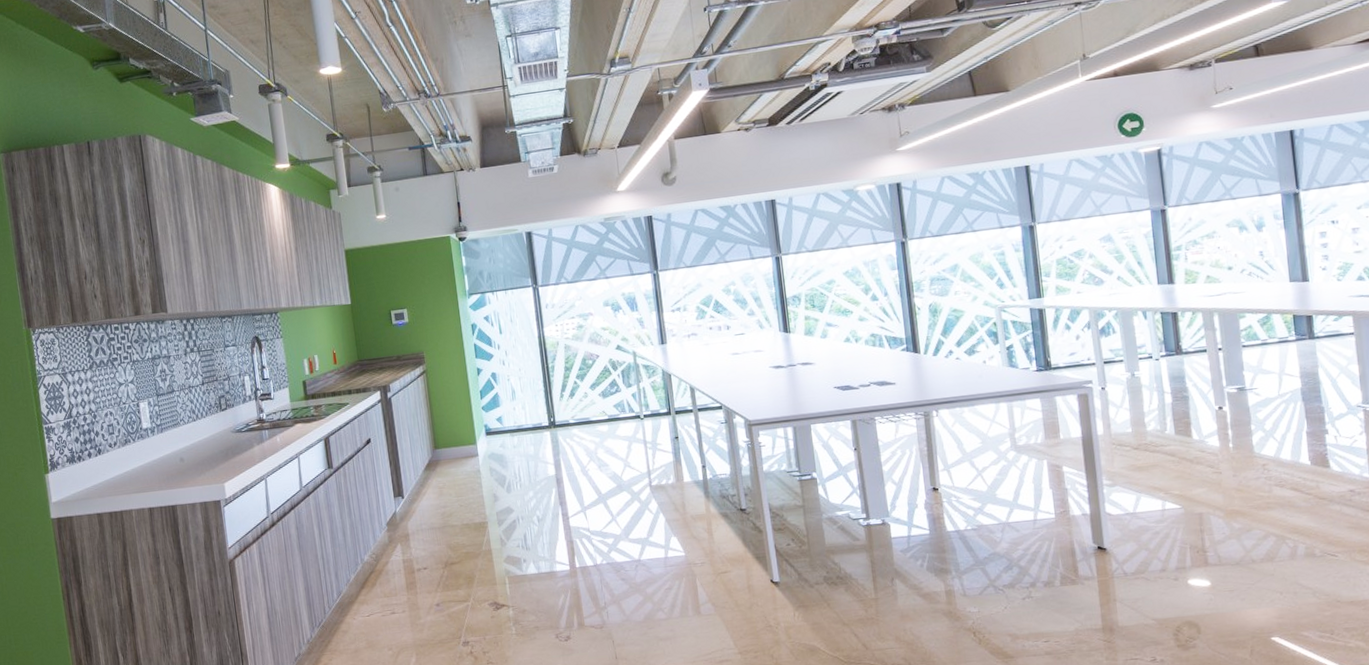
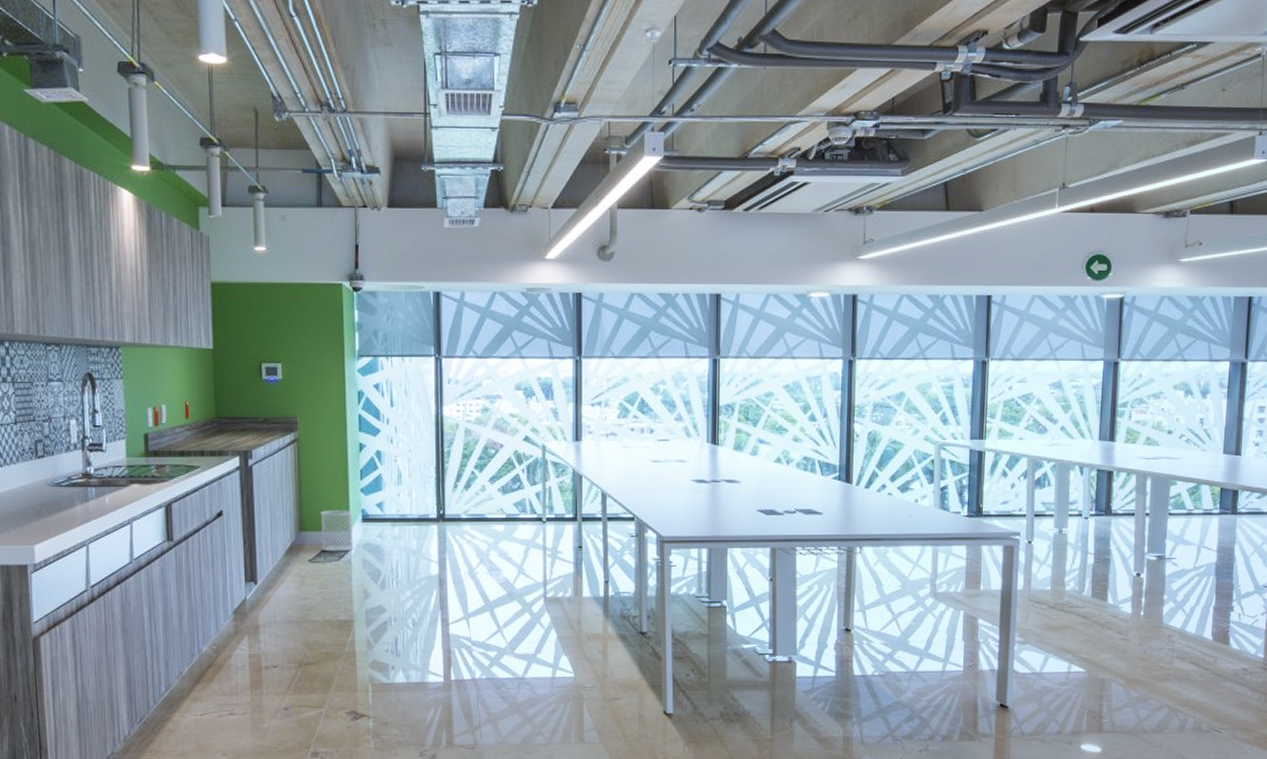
wastebasket: none [450,426,481,465] -> present [320,510,354,552]

